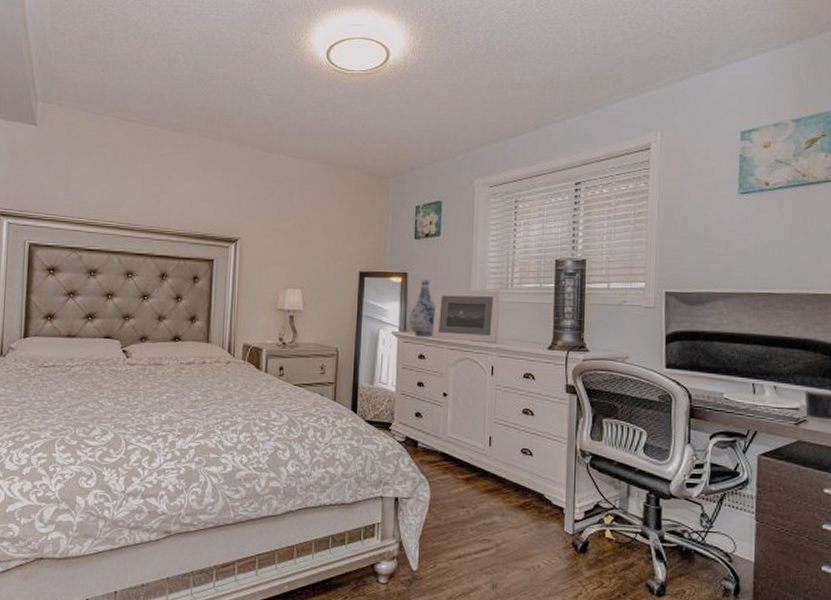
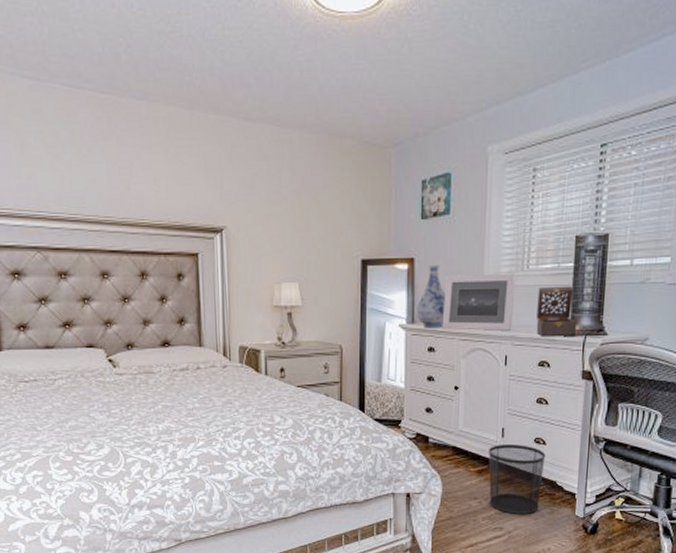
waste bin: none [475,453,533,528] -> present [488,445,546,515]
jewelry box: none [521,304,559,352] -> present [536,286,577,337]

